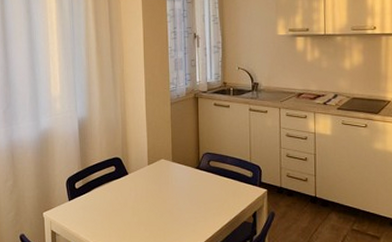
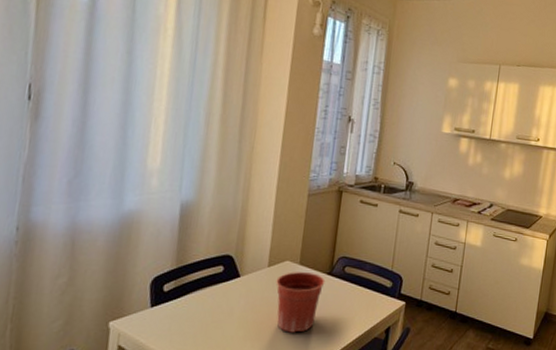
flower pot: none [156,168,195,218] -> present [276,272,325,333]

